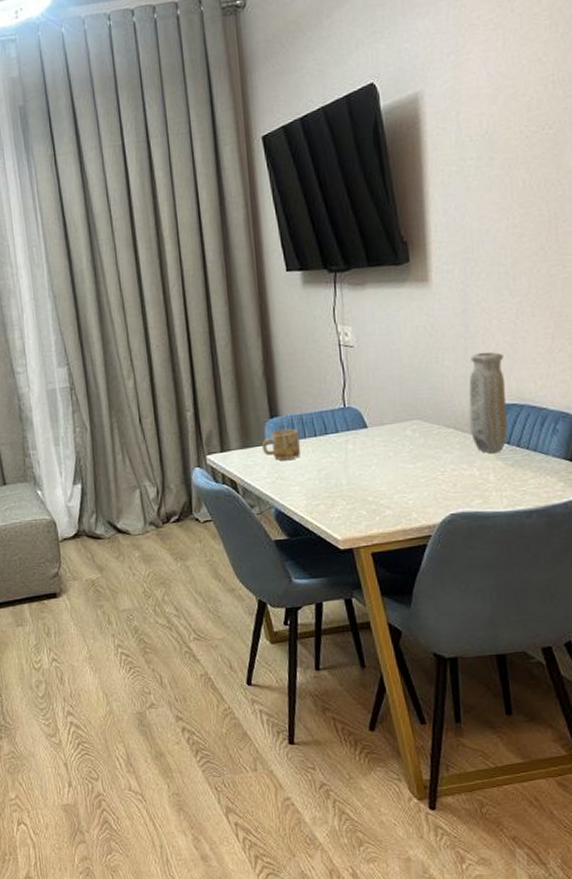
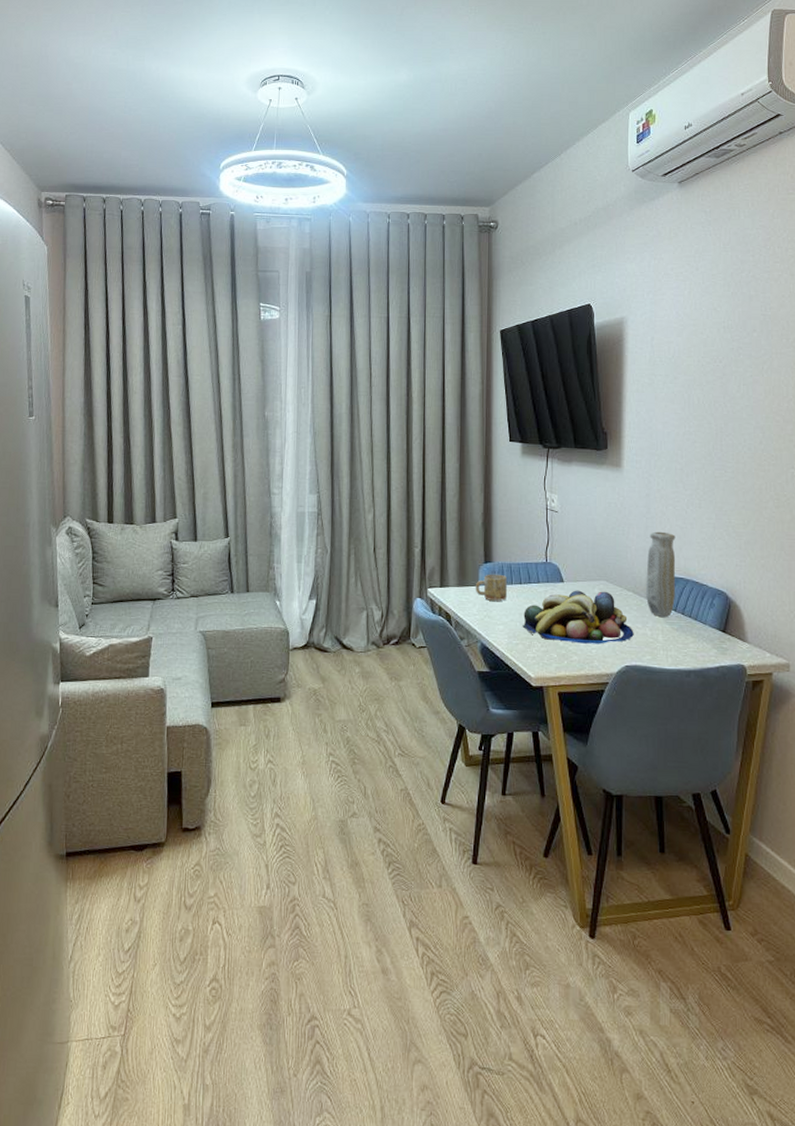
fruit bowl: none [322,431,459,496] -> present [522,590,634,644]

